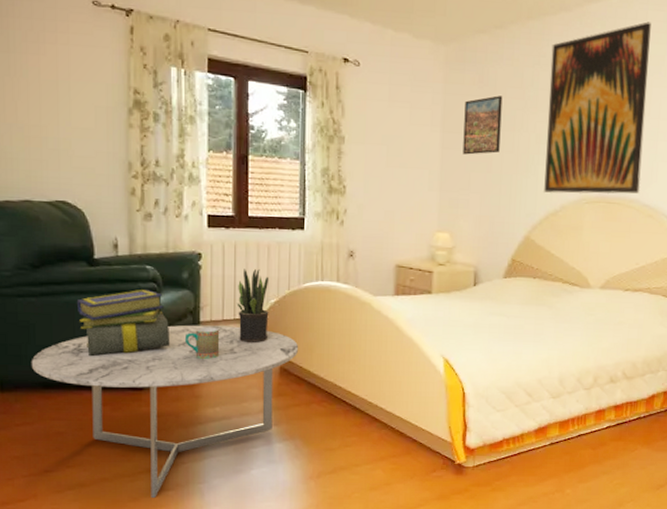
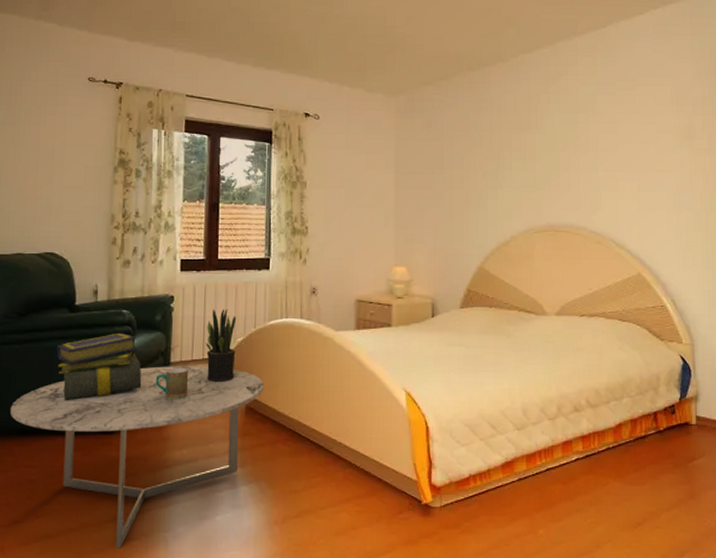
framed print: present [463,95,503,155] -> none [415,138,450,193]
wall art: present [544,21,651,194] -> none [492,66,586,224]

